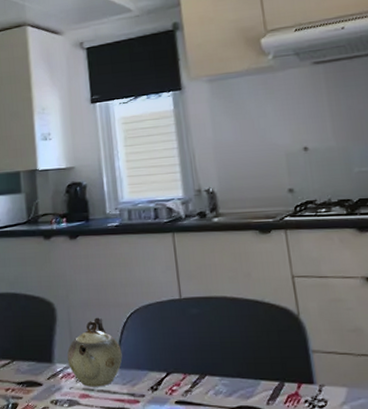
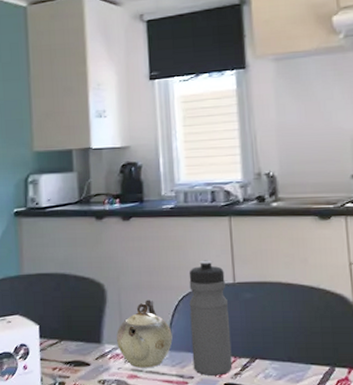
water bottle: none [135,276,183,393] -> present [189,260,233,376]

